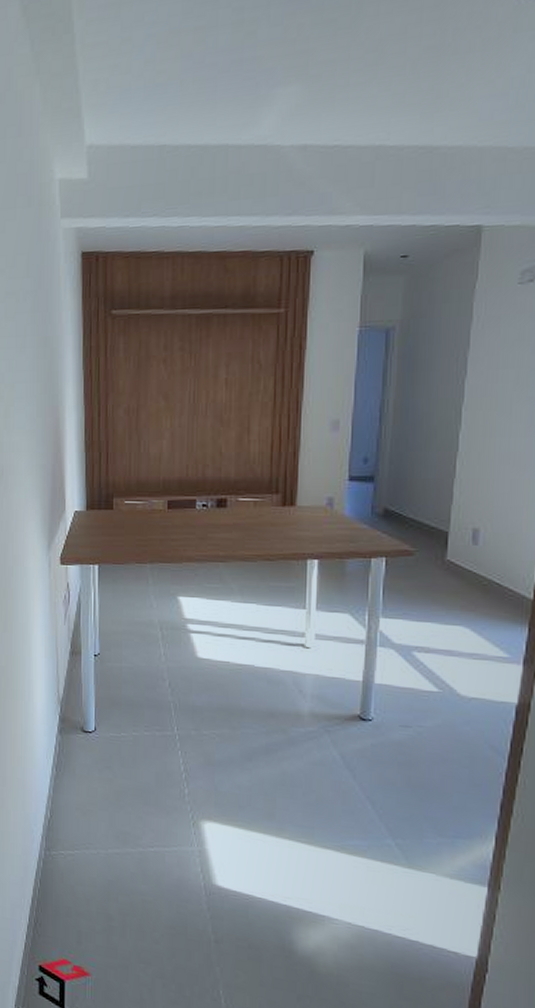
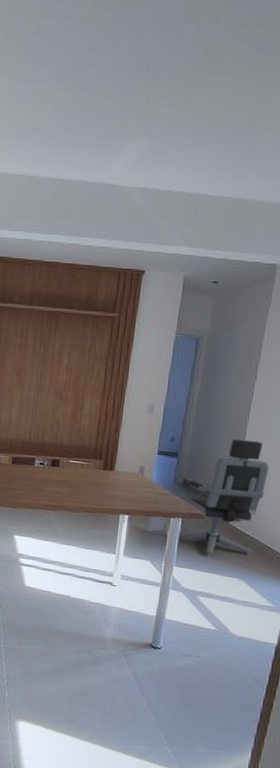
office chair: none [381,453,491,601] -> present [177,439,269,556]

